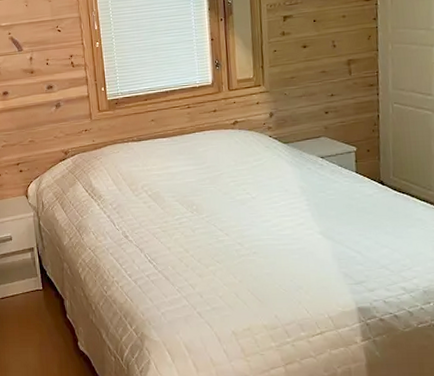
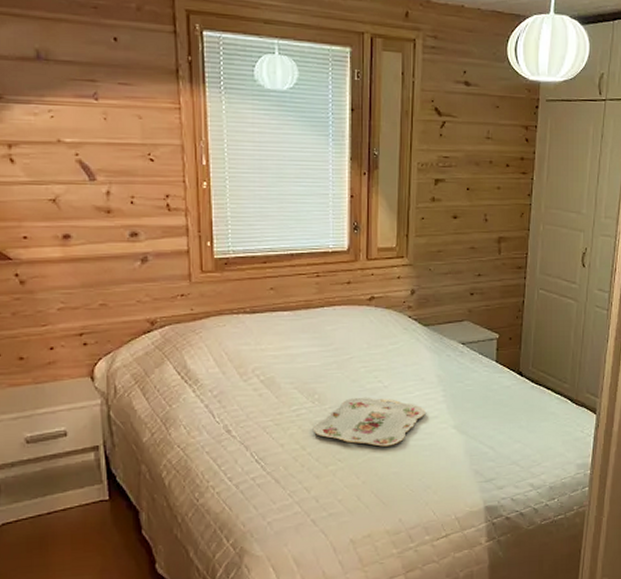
serving tray: none [194,207,292,250] -> present [314,397,425,447]

